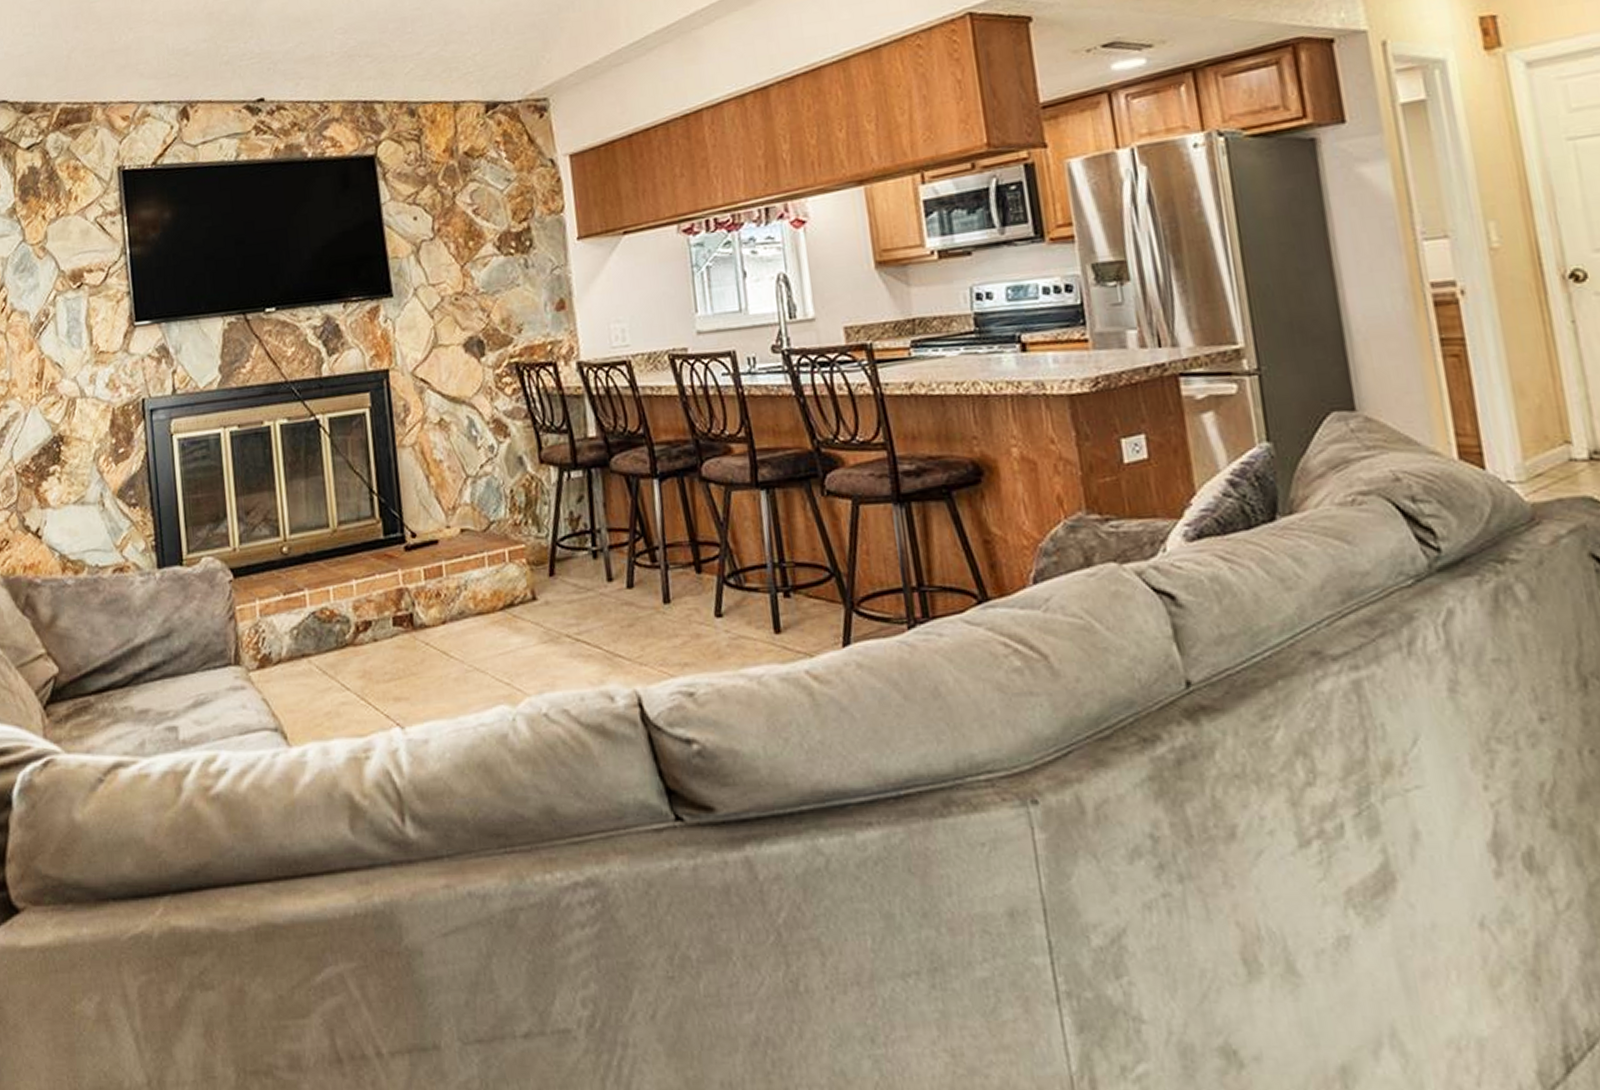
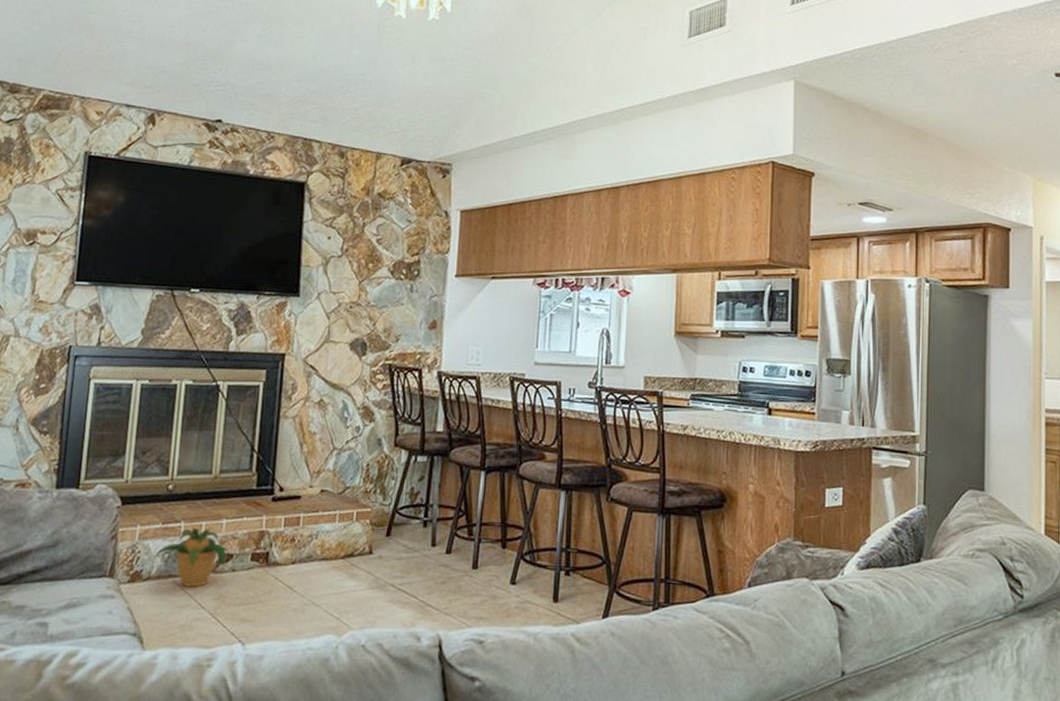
potted plant: none [281,591,364,666] -> present [154,527,227,587]

